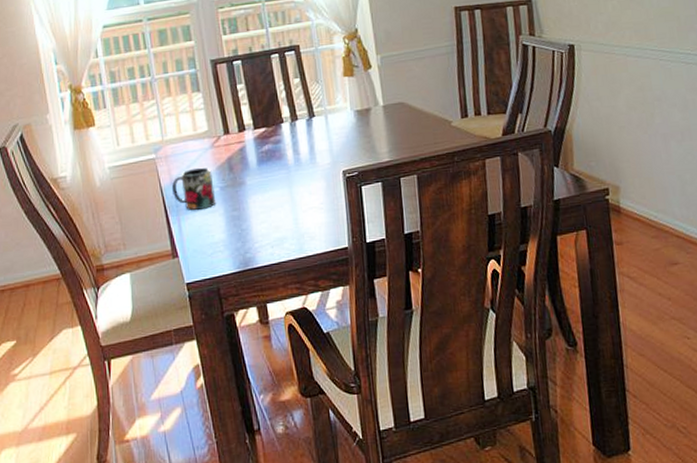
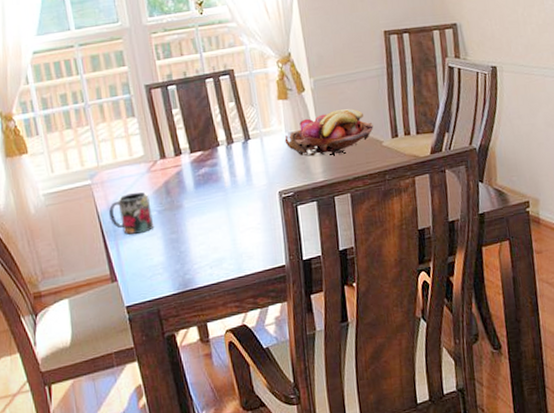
fruit basket: none [350,87,442,135] -> present [284,108,374,156]

